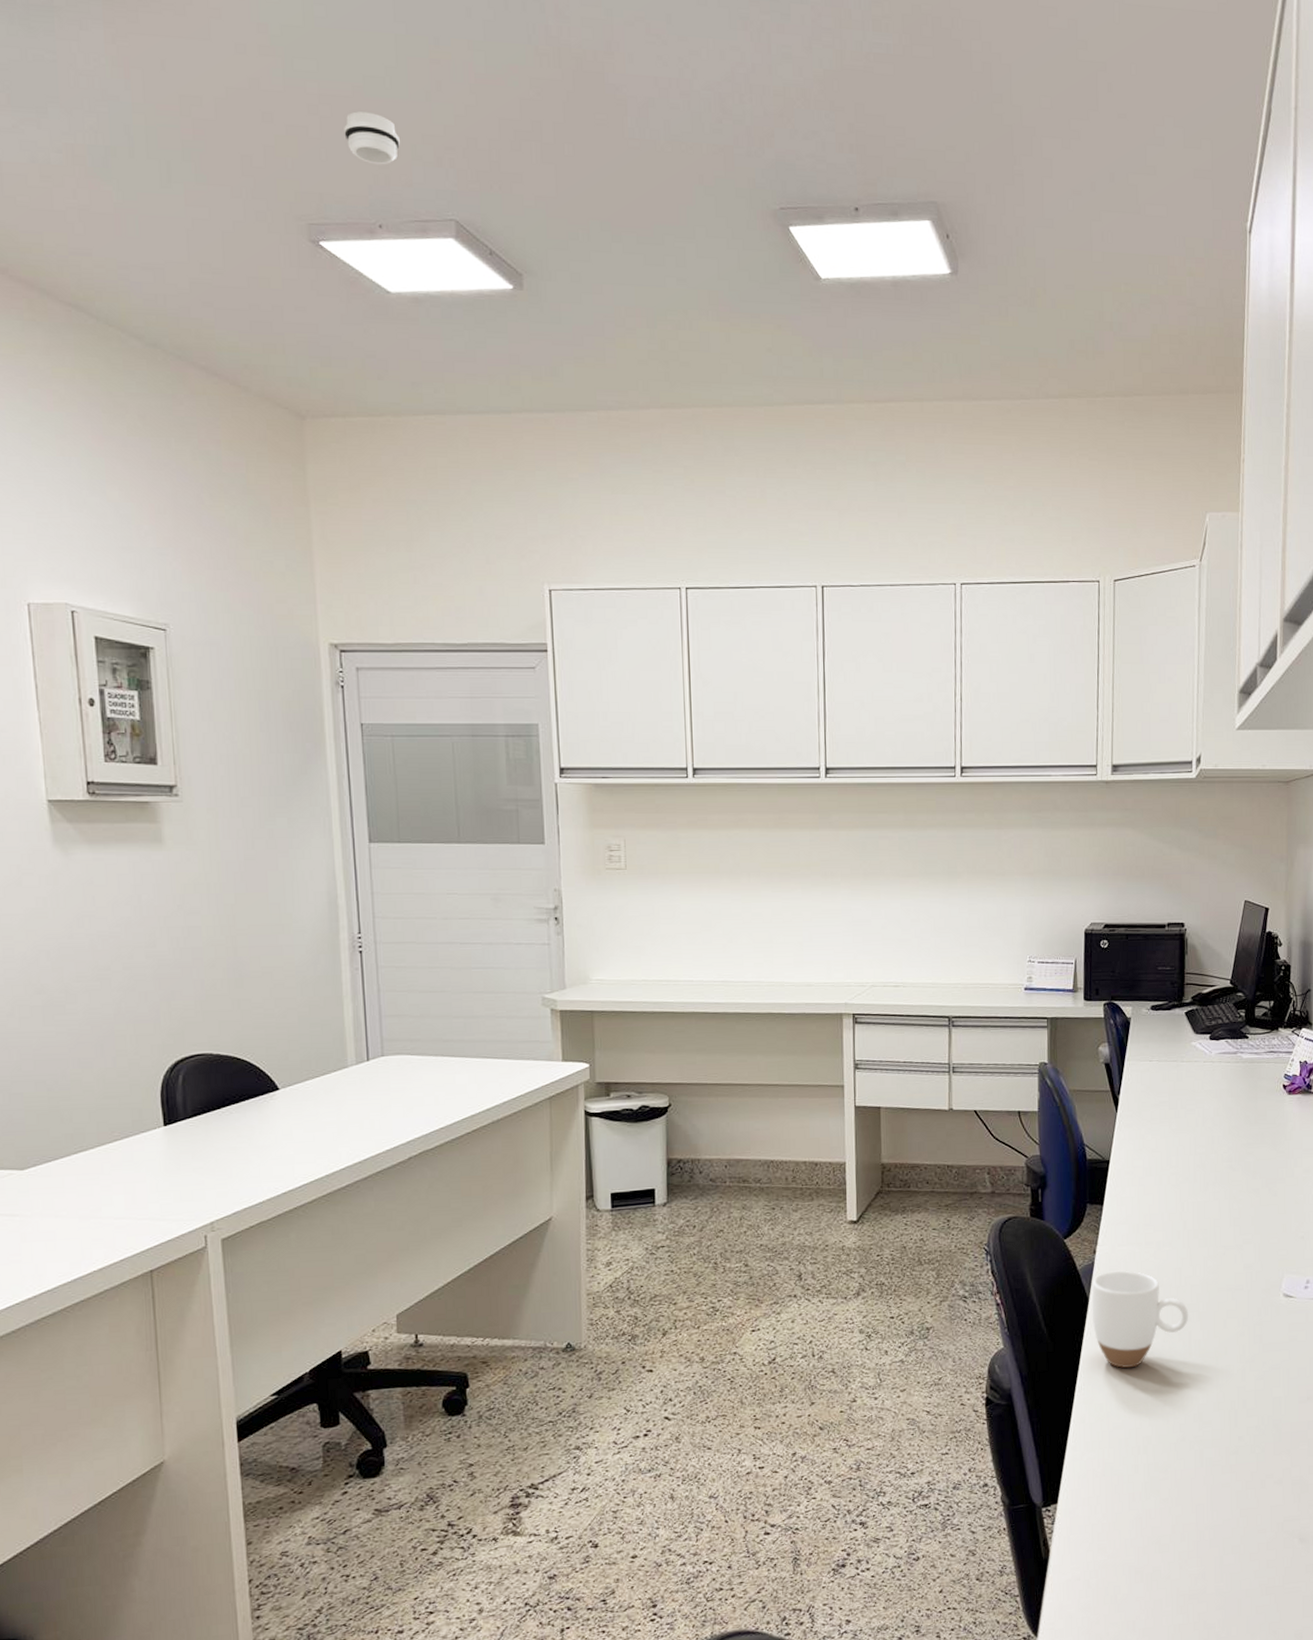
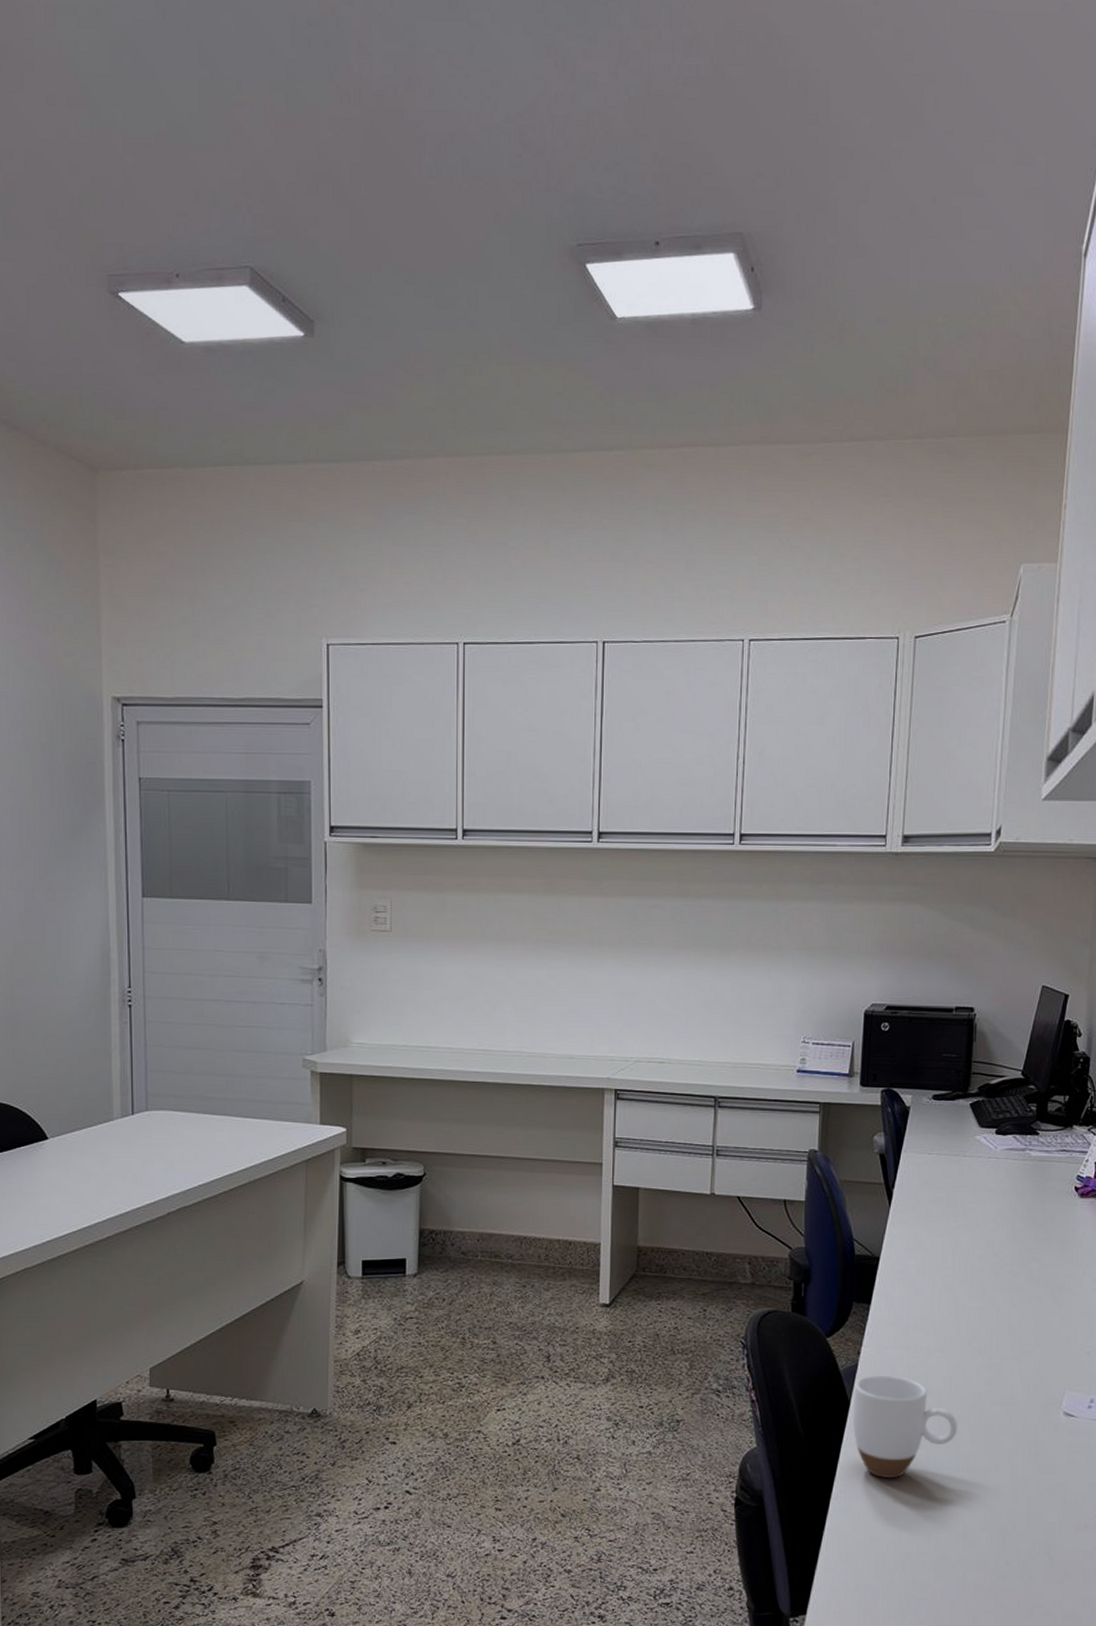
smoke detector: present [344,111,400,165] -> none [146,159,199,213]

